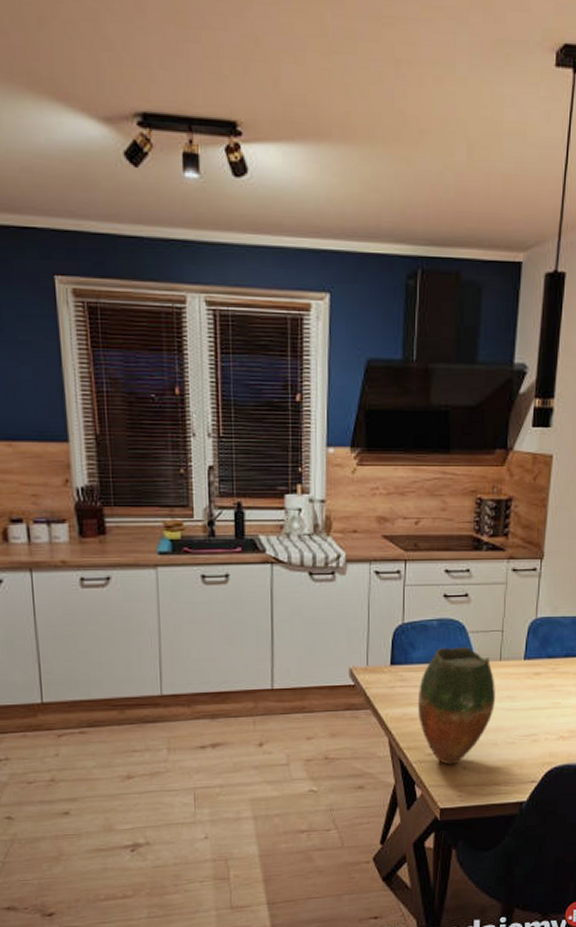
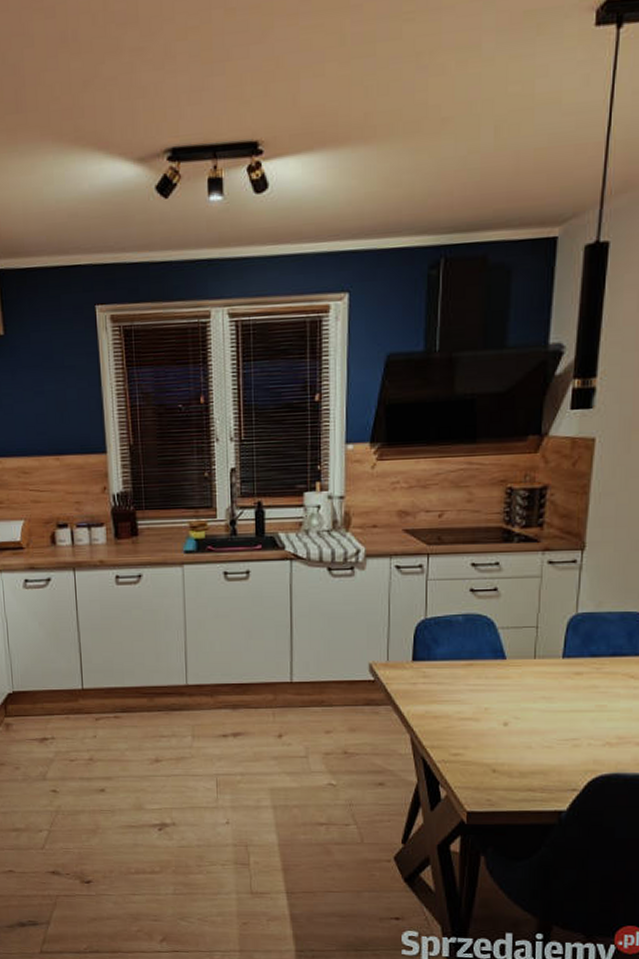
vase: present [417,647,496,765] -> none [441,644,530,767]

